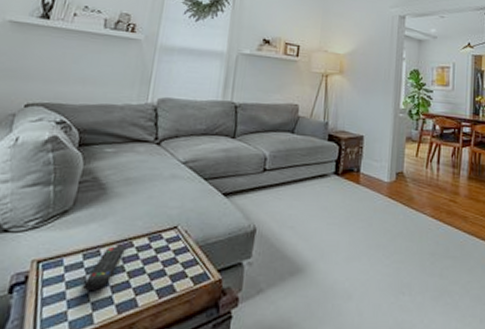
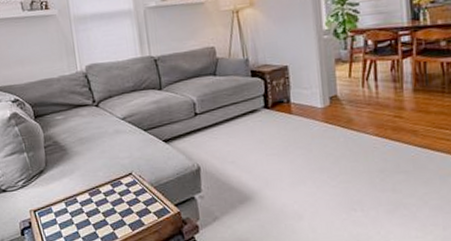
remote control: present [82,246,126,292] -> none [71,193,96,230]

